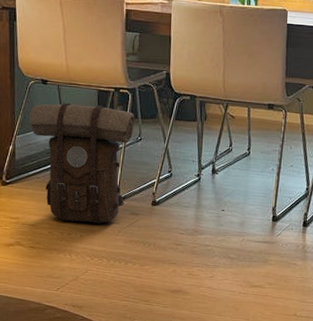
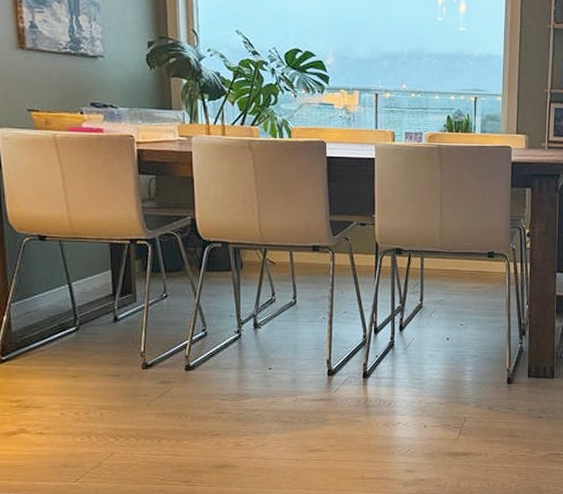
backpack: present [29,102,135,224] -> none [25,260,158,399]

